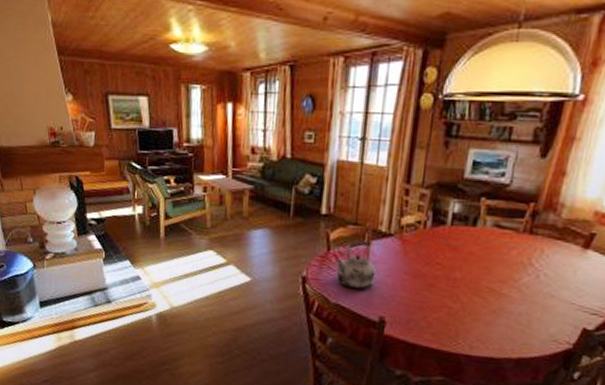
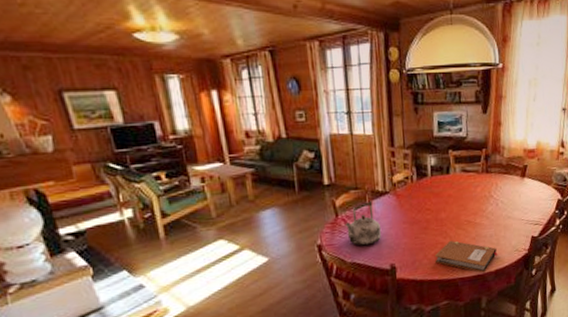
notebook: none [435,306,526,357] -> present [434,240,498,273]

